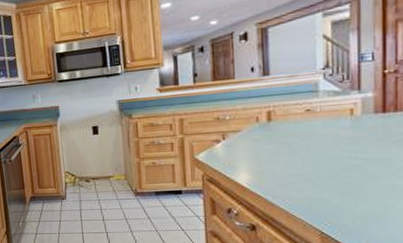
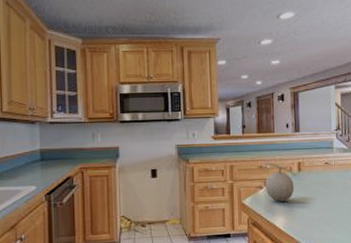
fruit: none [223,112,264,157] -> present [265,162,295,202]

